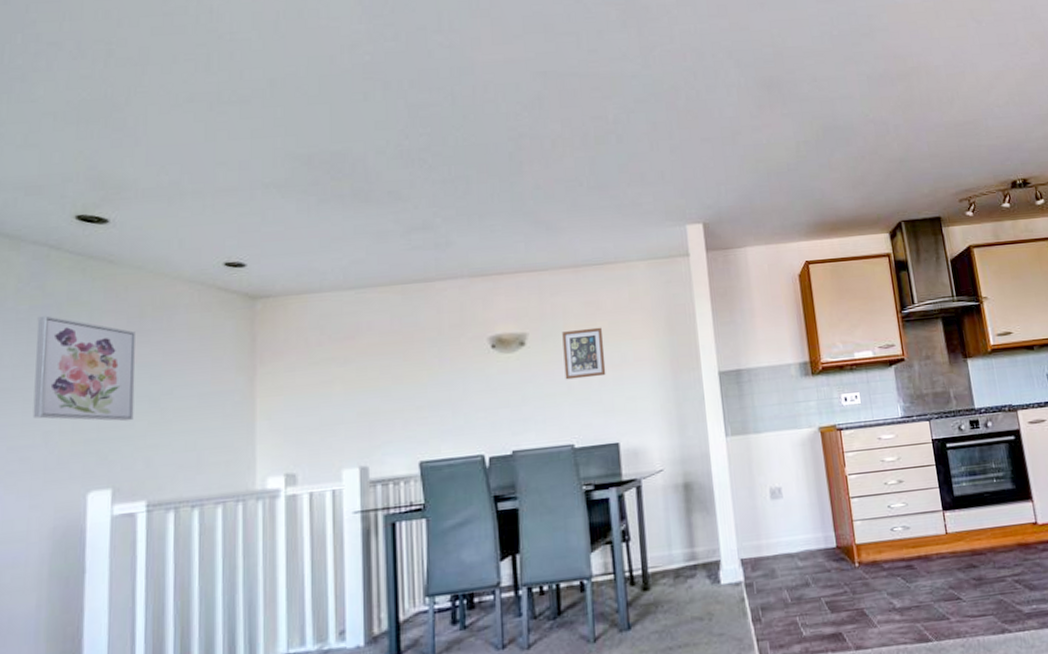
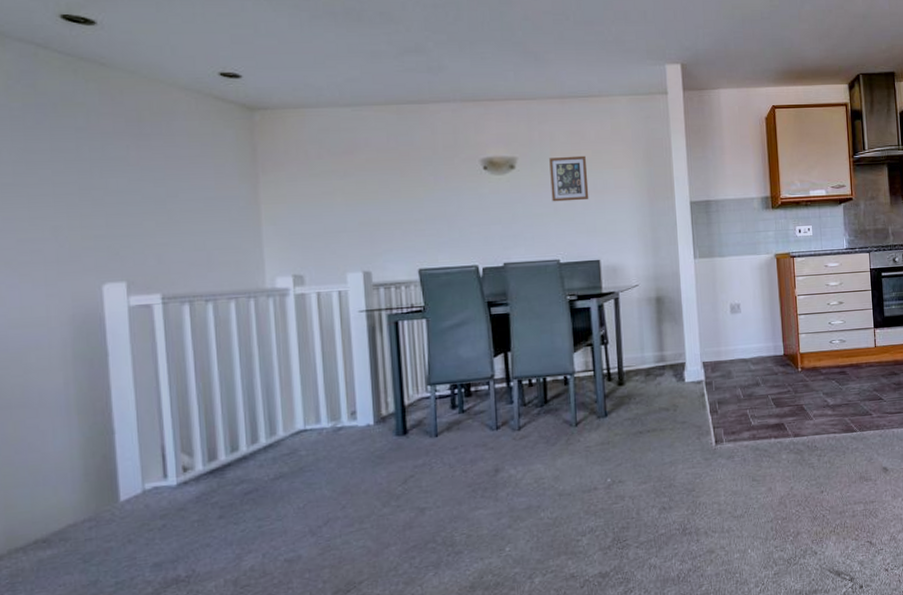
wall art: present [32,315,136,422] -> none [32,114,141,220]

